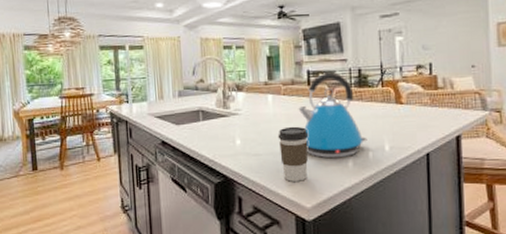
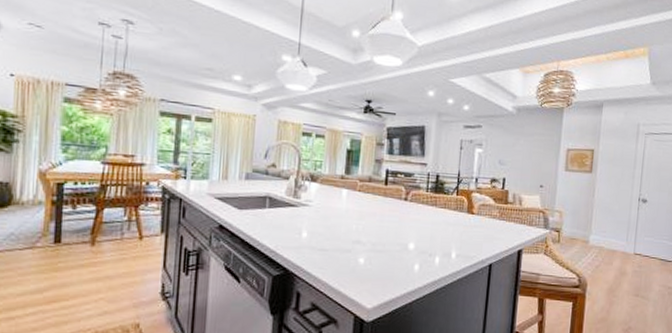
coffee cup: present [278,126,309,182] -> none [347,224,379,281]
kettle: present [298,72,368,159] -> none [372,174,436,261]

